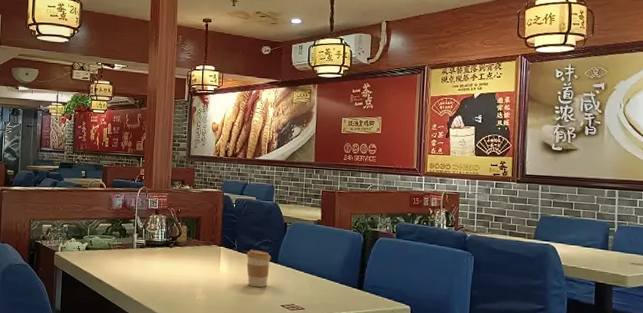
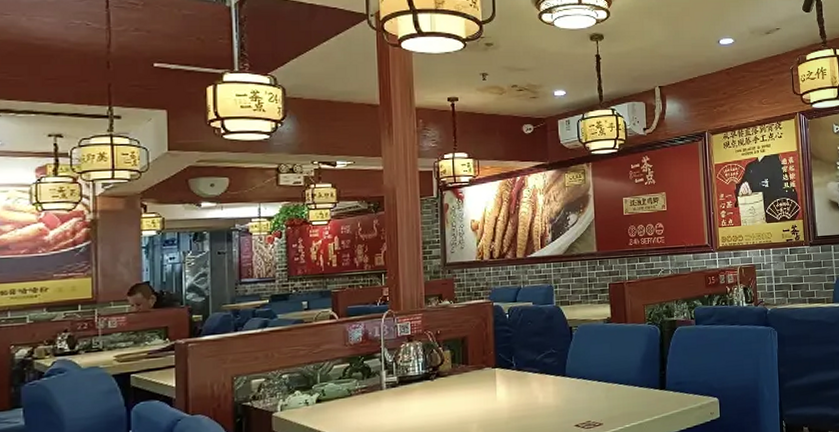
coffee cup: present [246,250,272,288] -> none [527,364,558,410]

